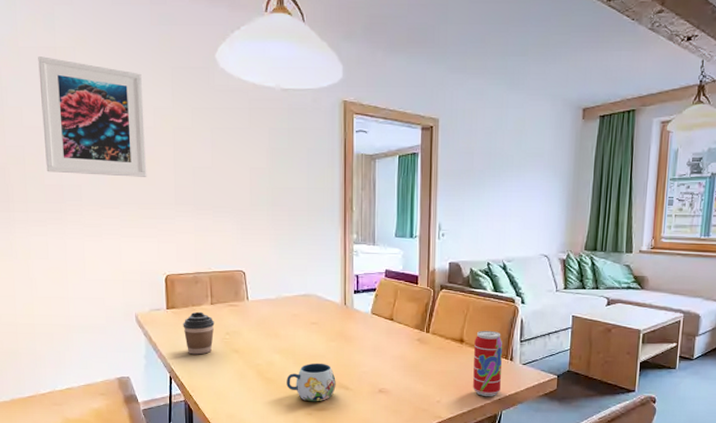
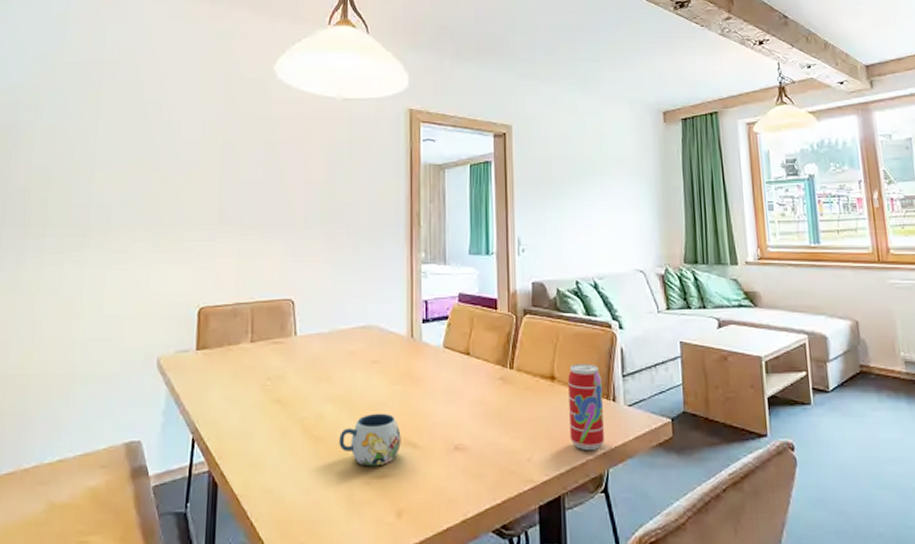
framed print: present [38,56,147,177] -> none [74,71,193,195]
coffee cup: present [183,311,215,355] -> none [214,352,254,408]

